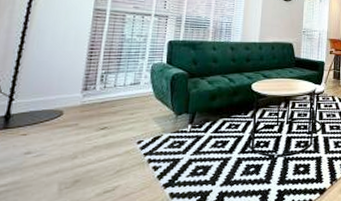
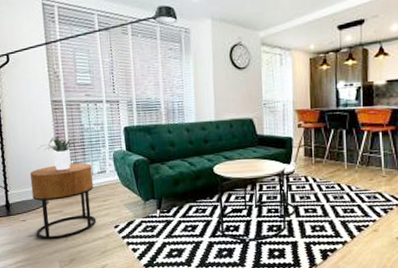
side table: none [36,73,125,158] -> present [30,163,97,240]
potted plant: none [65,45,119,79] -> present [37,137,81,170]

